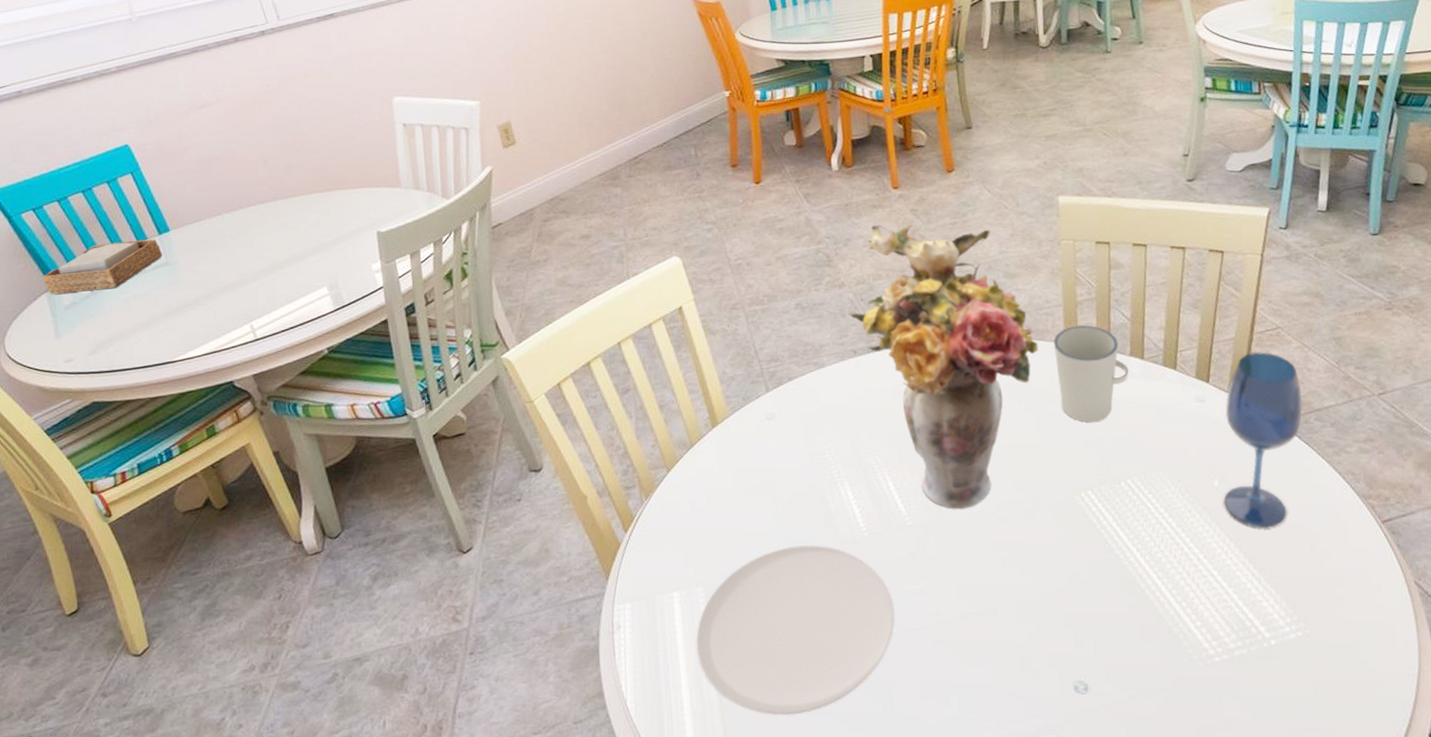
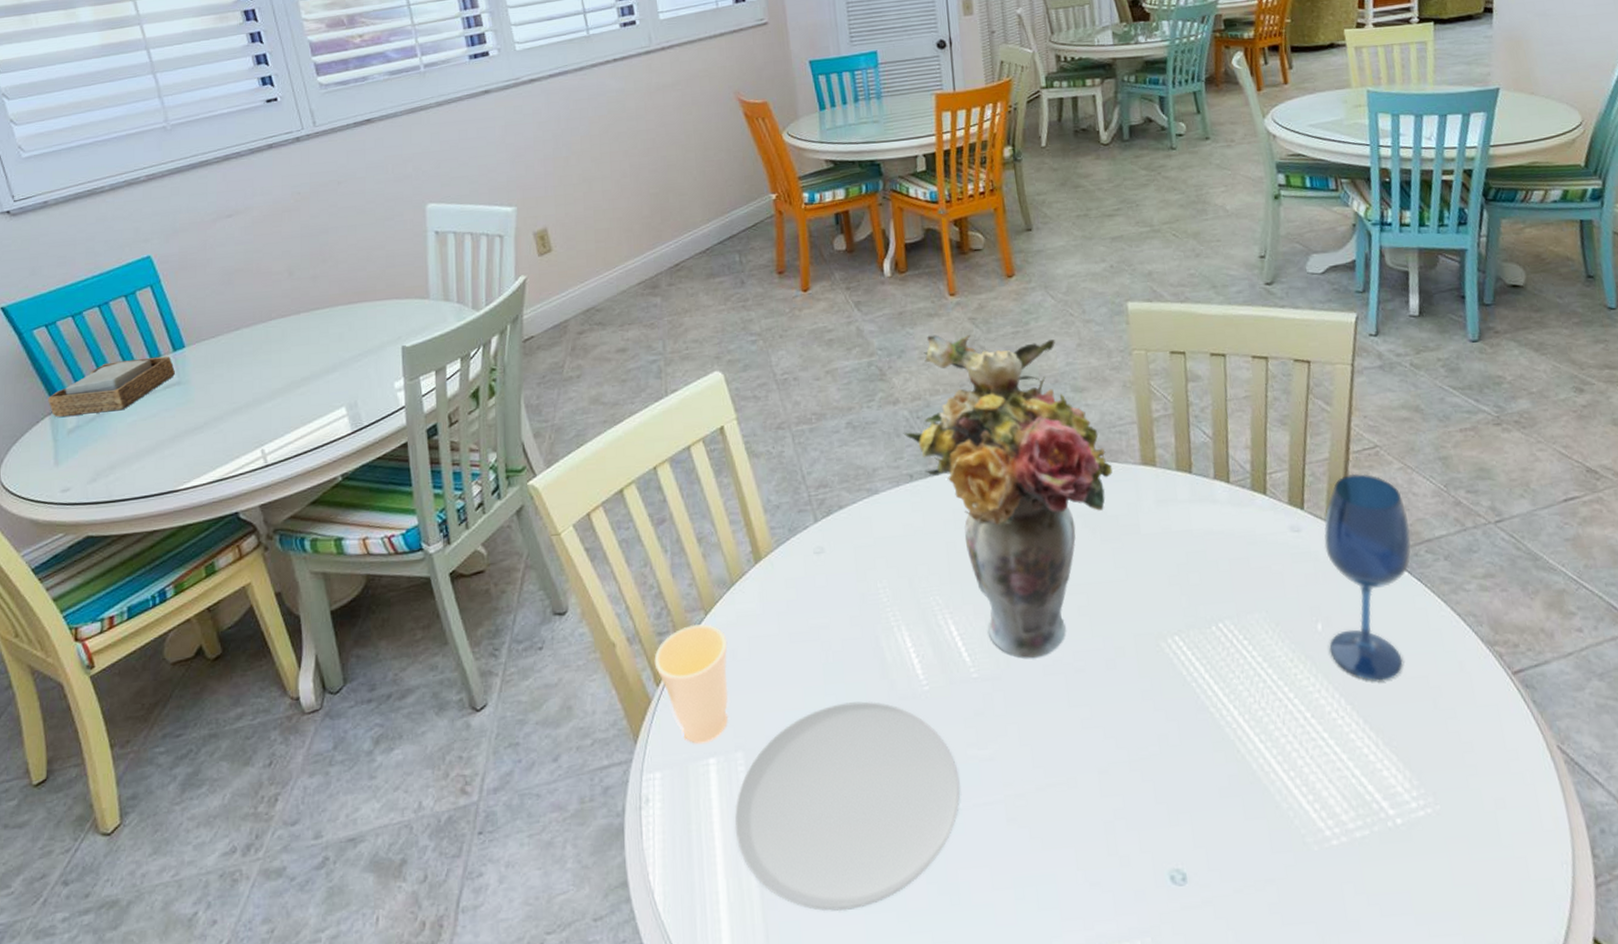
cup: none [622,479,690,580] -> present [654,623,728,743]
cup: present [1053,325,1129,422] -> none [1129,444,1214,556]

